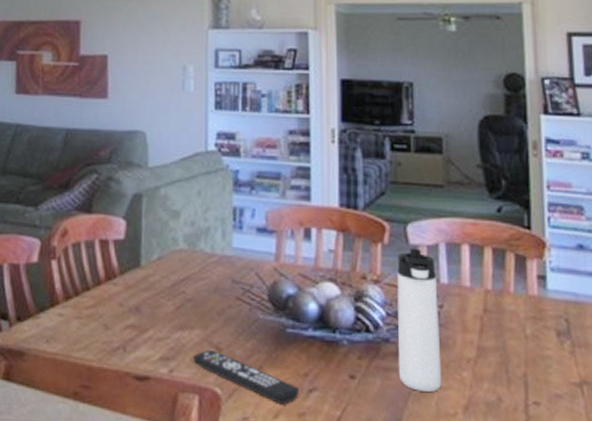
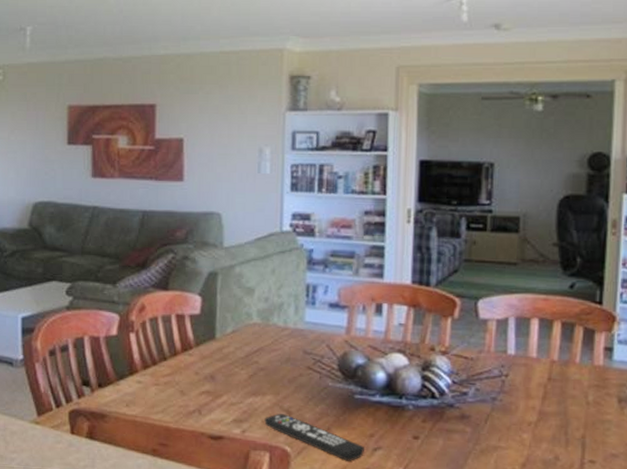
thermos bottle: present [397,248,442,392] -> none [460,322,504,451]

